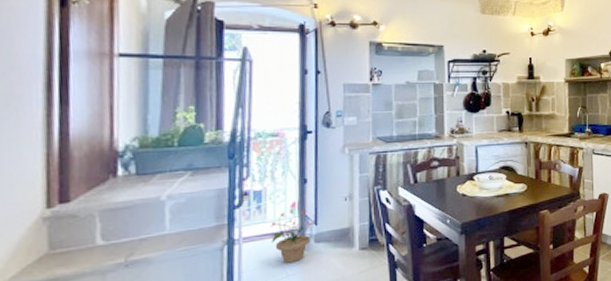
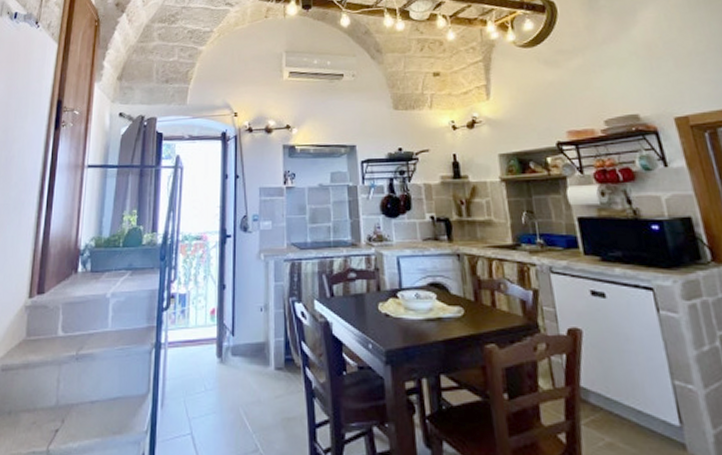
potted plant: present [270,209,314,264] -> none [191,316,231,376]

